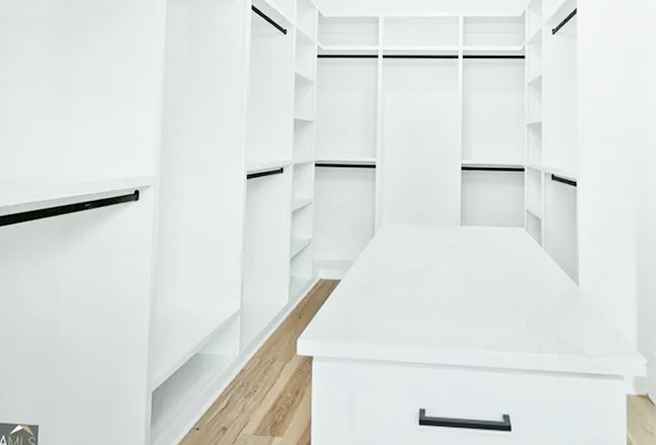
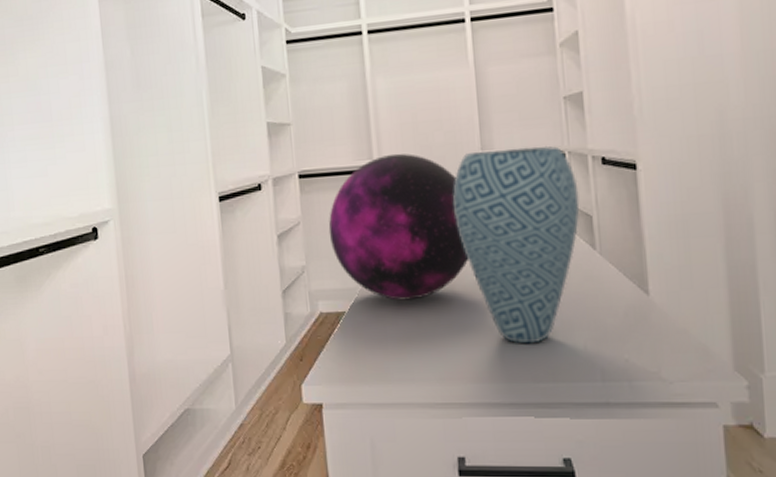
decorative orb: none [334,154,444,275] -> present [328,153,469,301]
vase: none [436,159,533,318] -> present [453,145,580,344]

